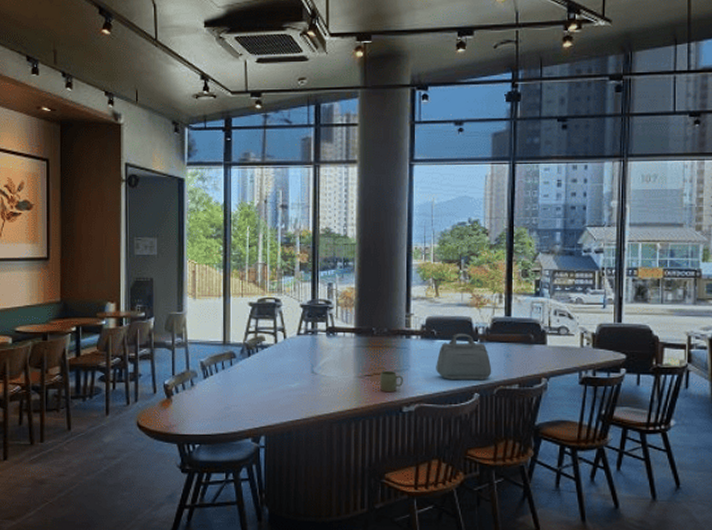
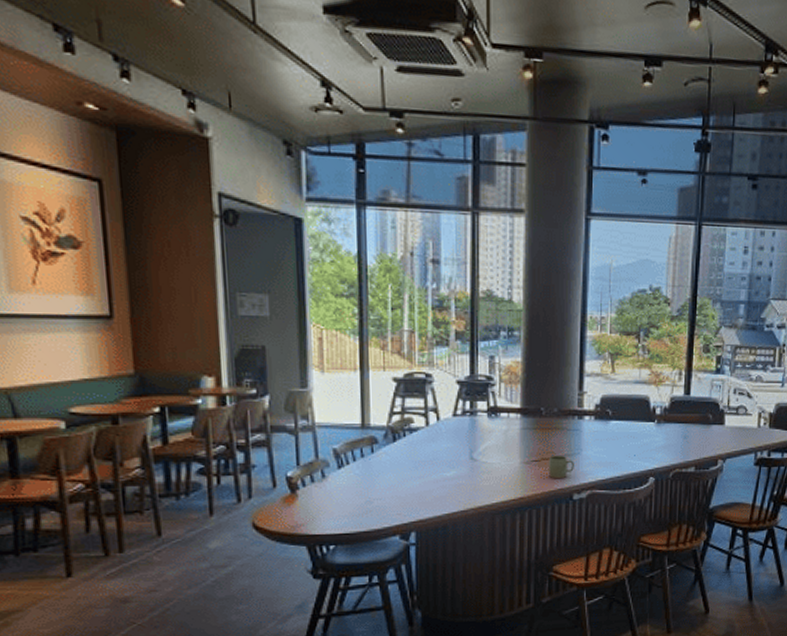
handbag: present [436,333,492,381] -> none [610,413,669,464]

